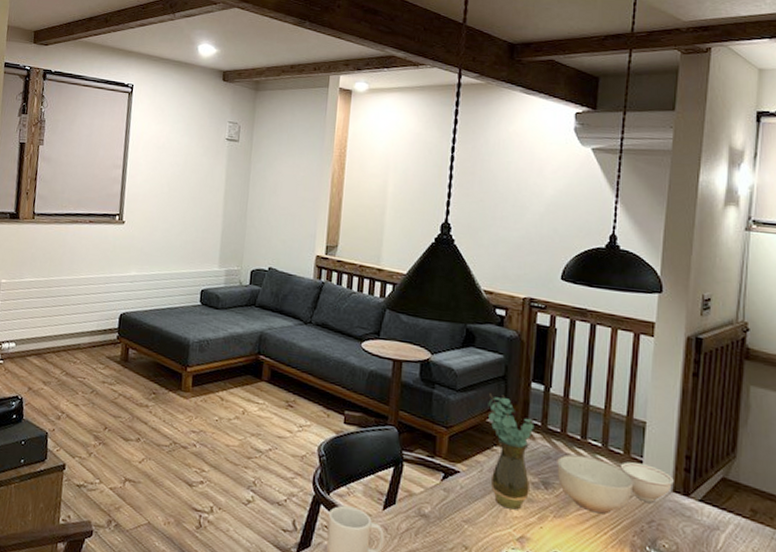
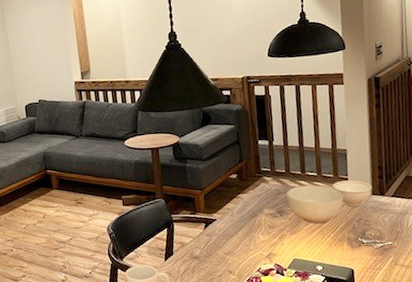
vase: present [488,393,535,510] -> none [227,155,270,237]

